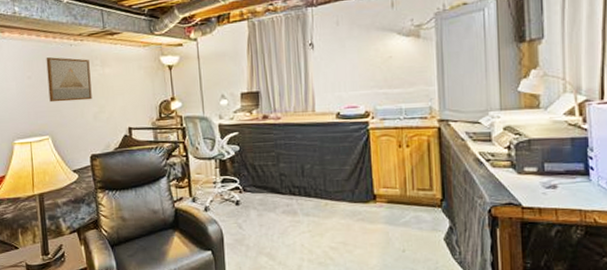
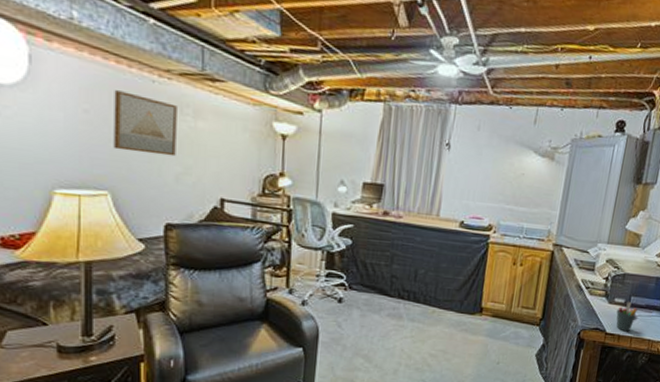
pen holder: none [530,169,556,204] -> present [616,301,638,332]

